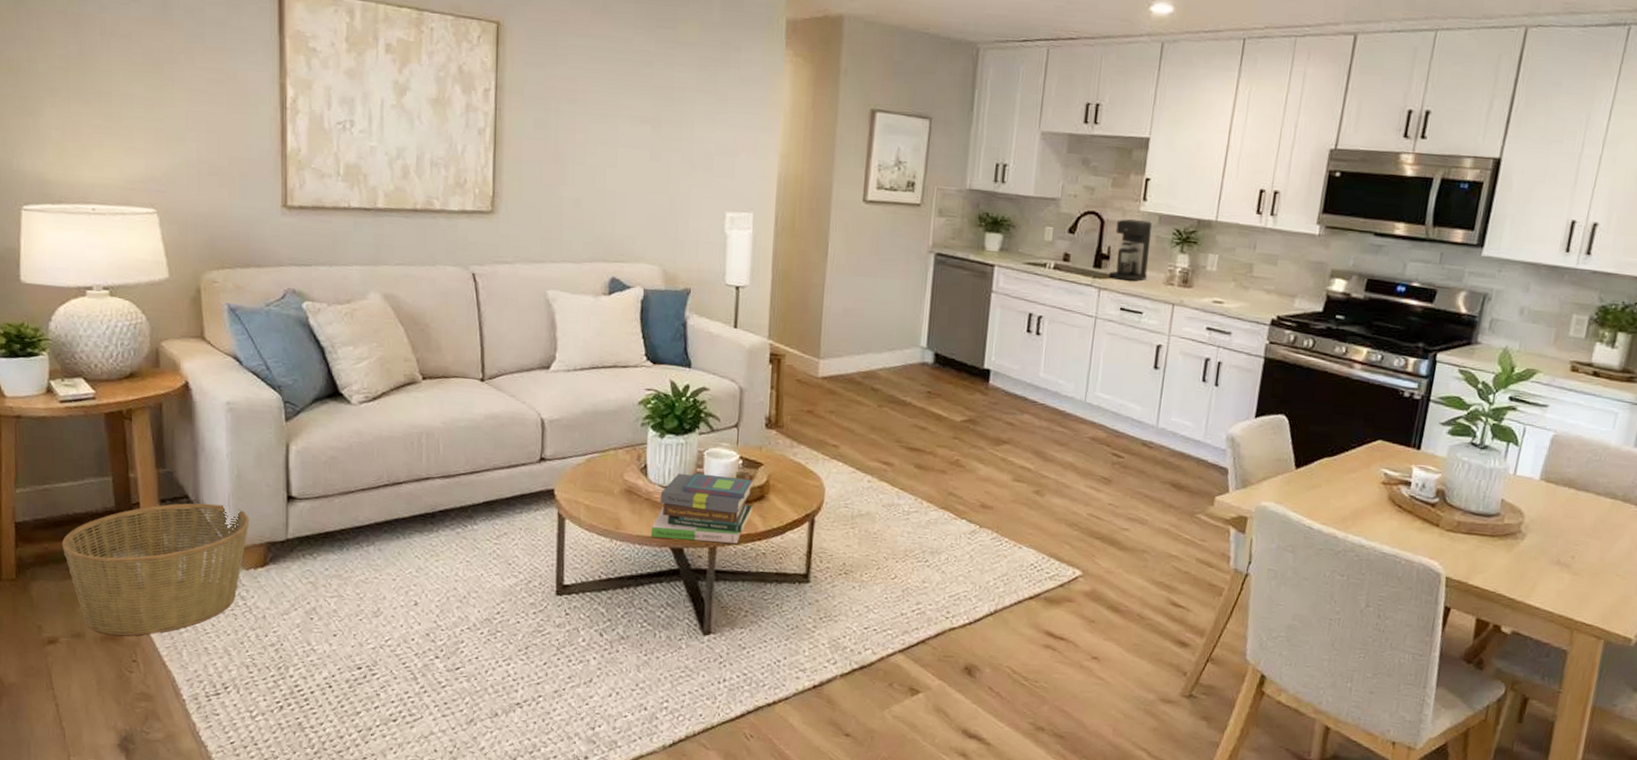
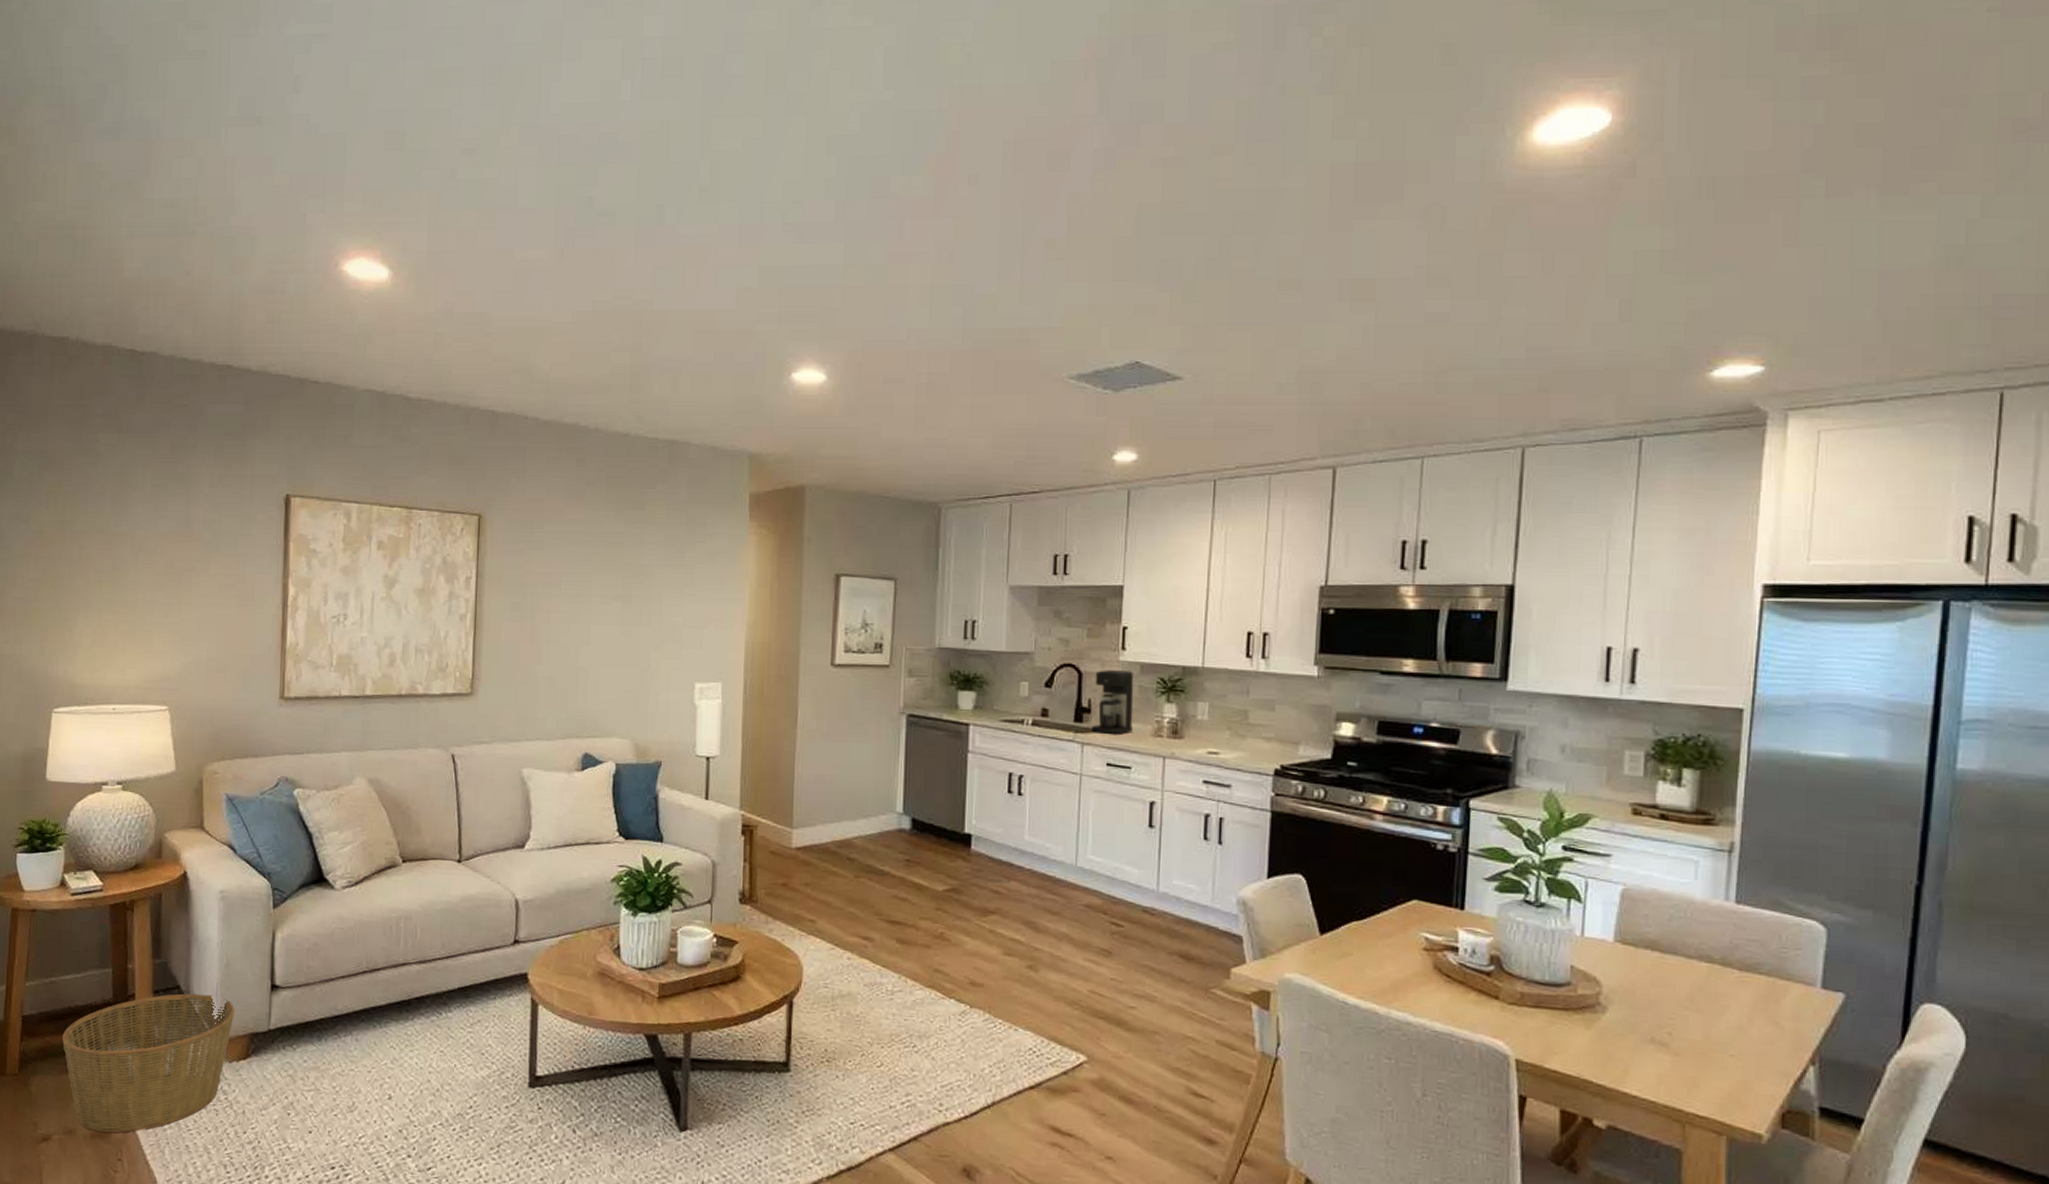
books: present [650,473,753,544] -> none [624,953,728,1029]

